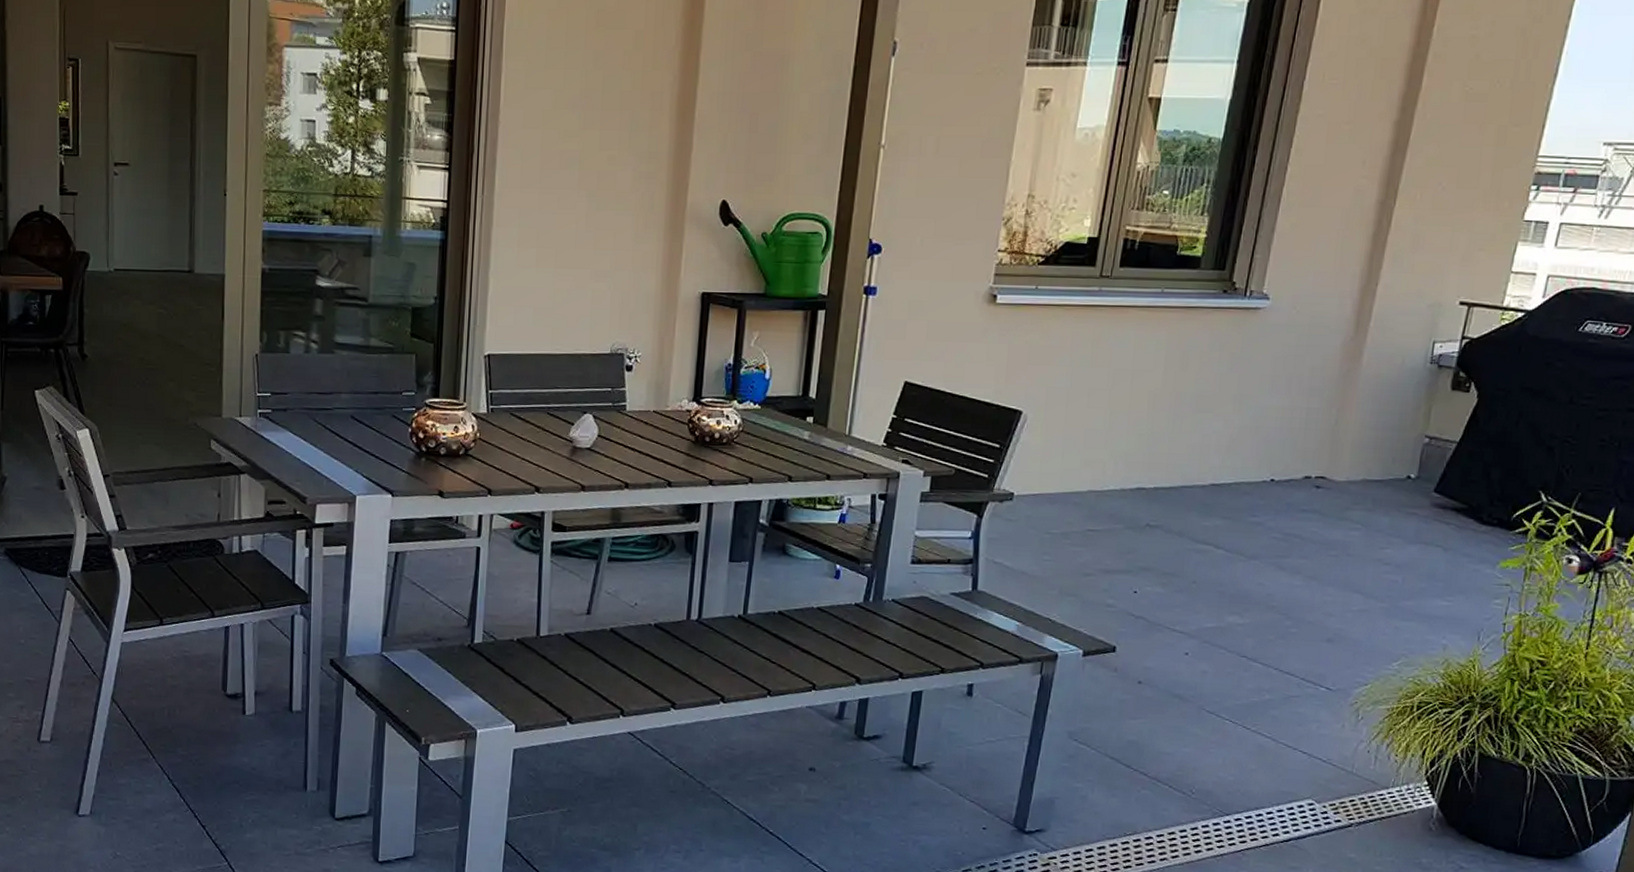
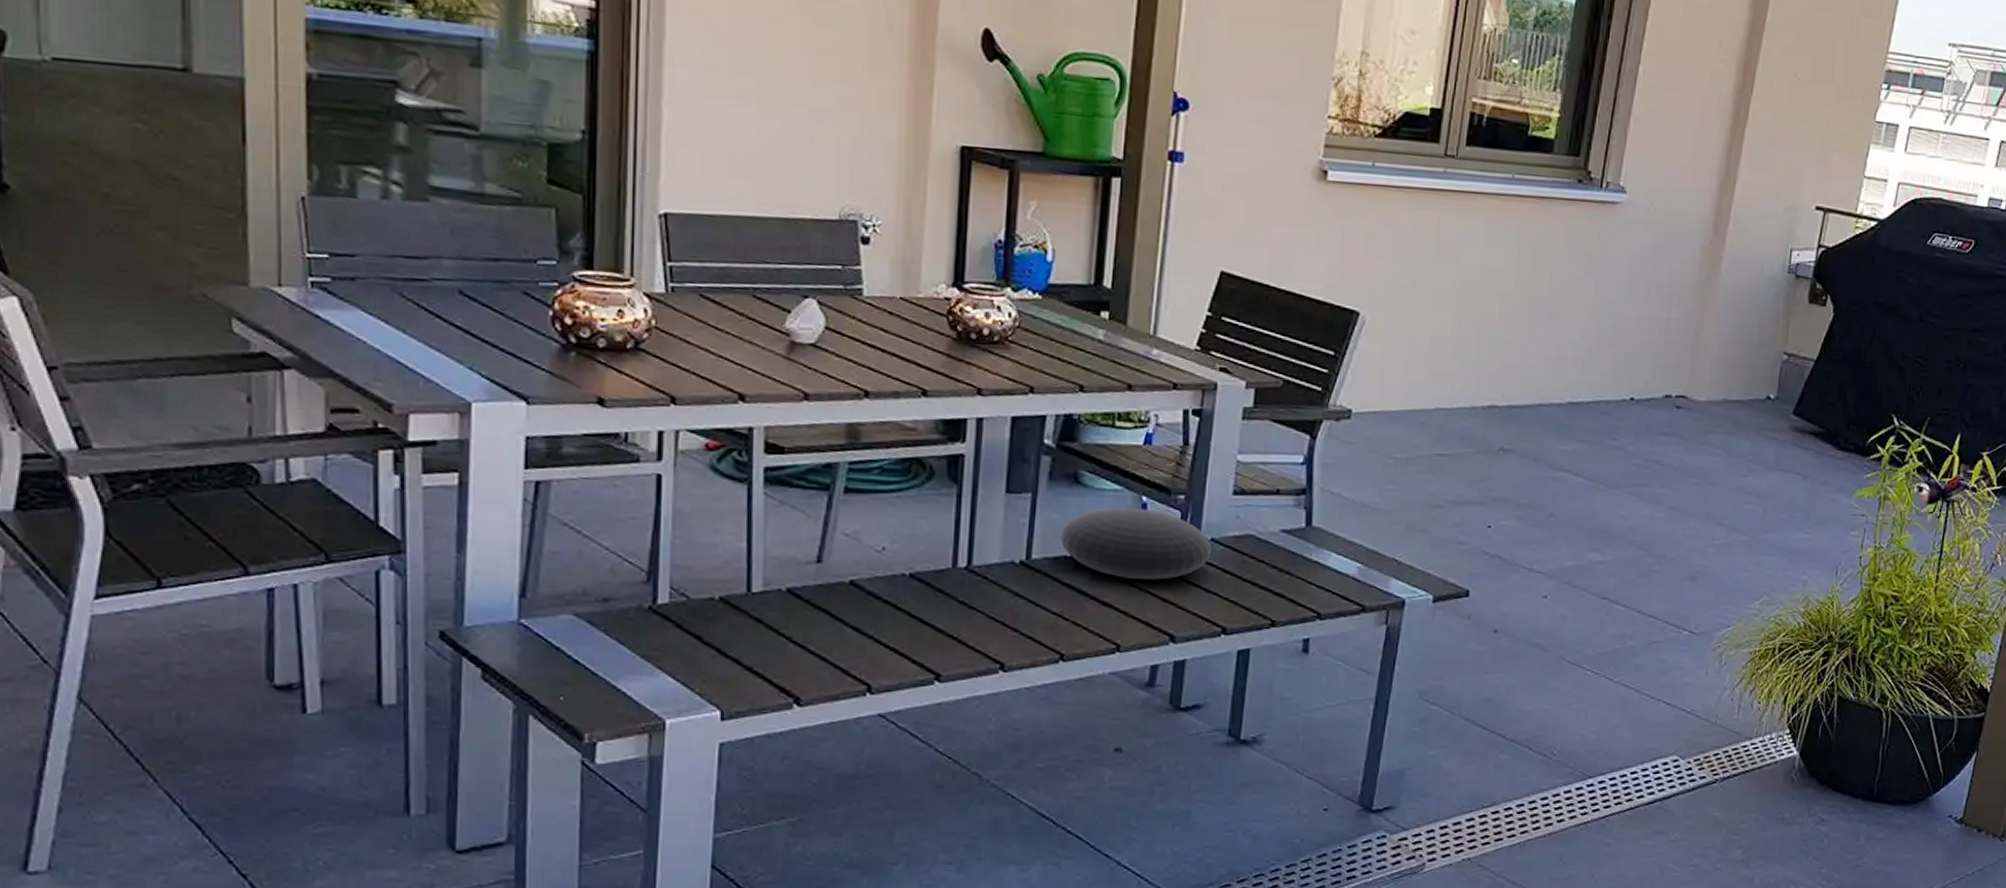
cushion: none [770,573,892,633] -> present [1060,507,1211,580]

